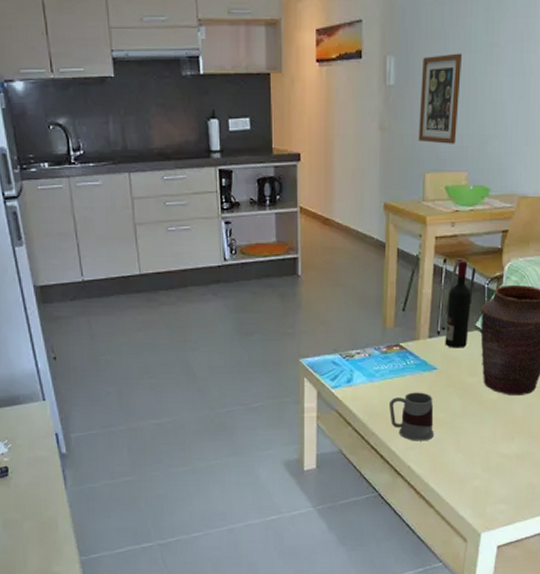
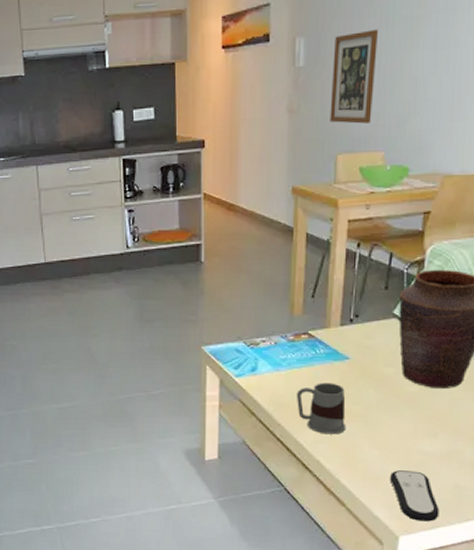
wine bottle: present [445,260,472,348] -> none [358,244,389,337]
remote control: none [473,472,516,518] -> present [390,470,440,522]

